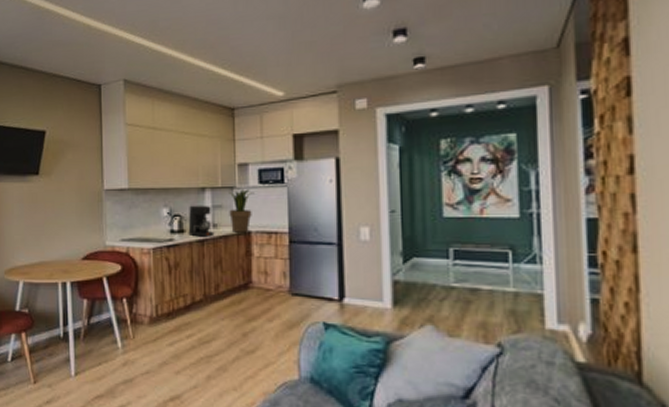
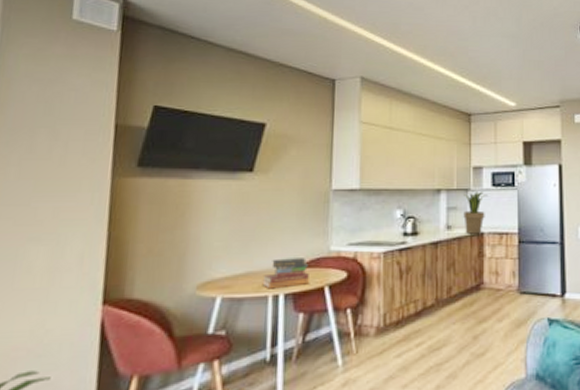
books: none [53,251,90,277] -> present [262,258,309,289]
coffee maker: present [188,205,215,237] -> none [422,206,449,239]

